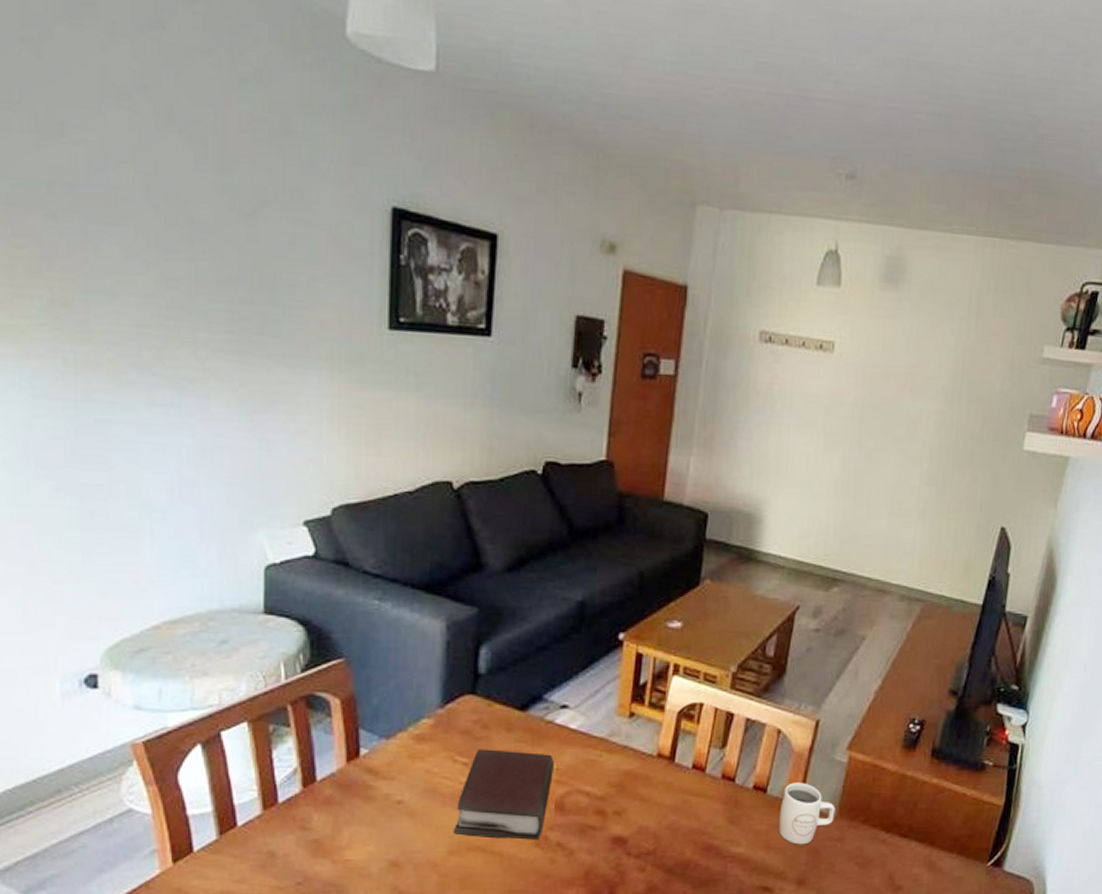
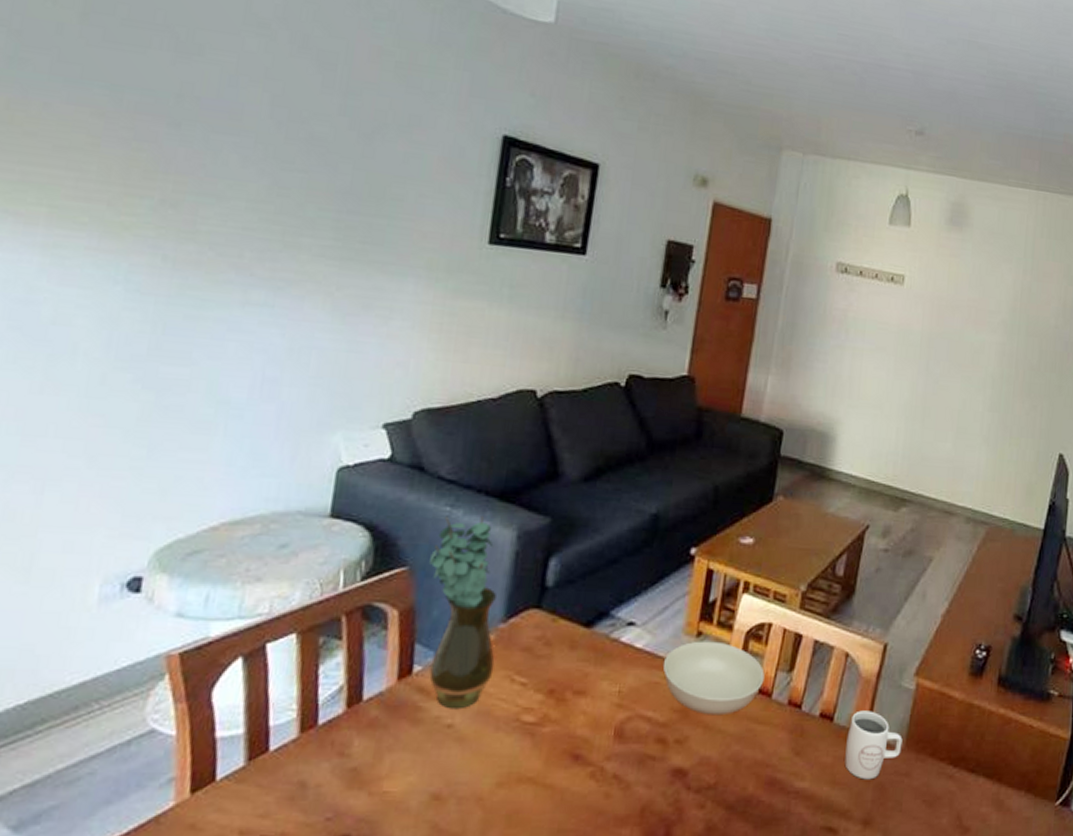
vase: none [365,608,436,787] -> present [429,516,498,709]
bible: present [453,749,555,840] -> none [503,668,617,771]
bowl: none [597,721,698,789] -> present [662,641,765,716]

